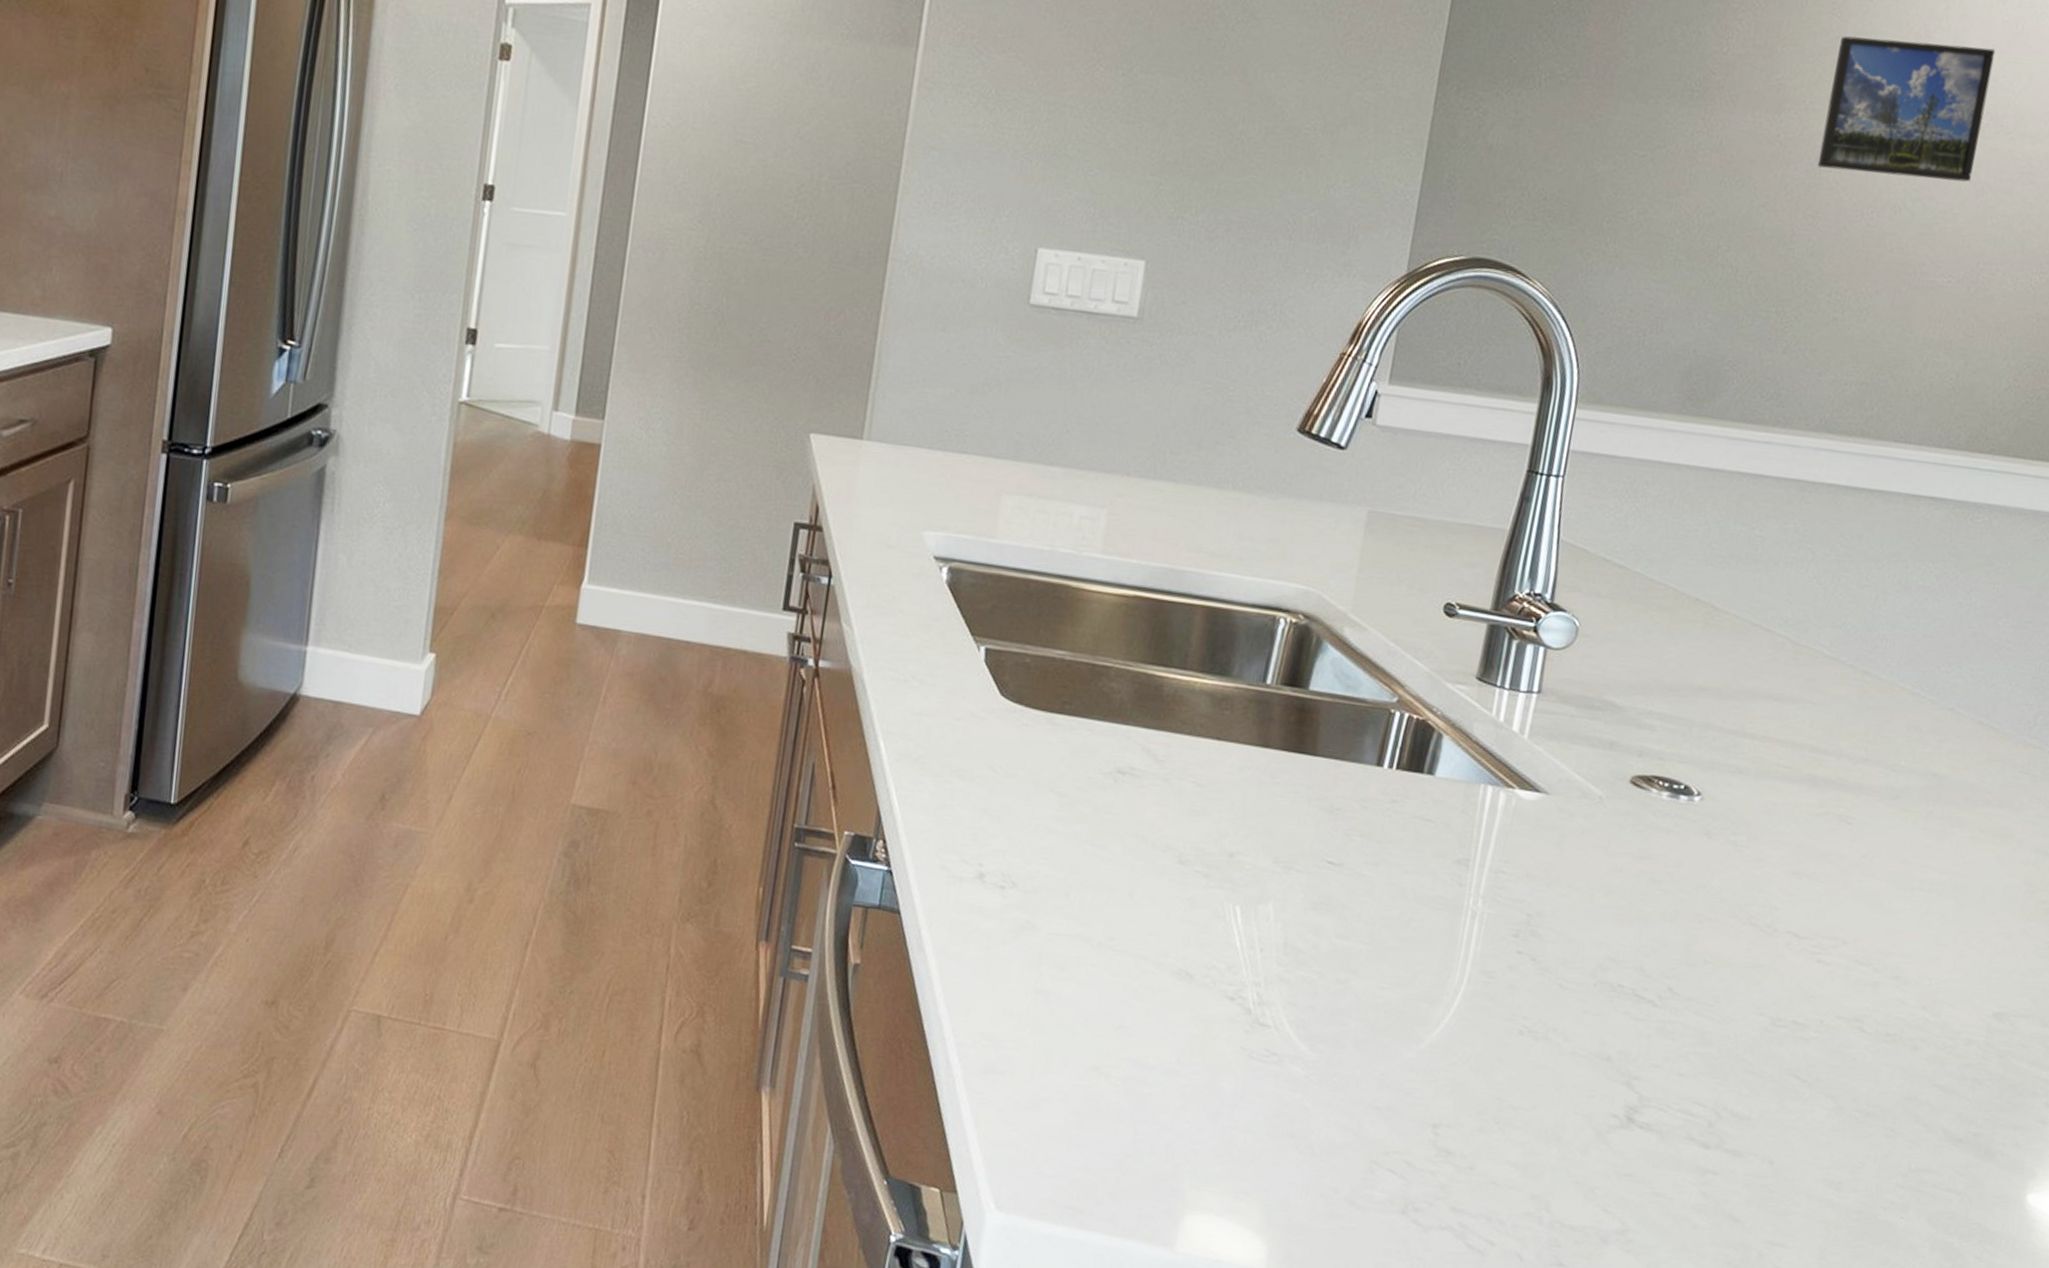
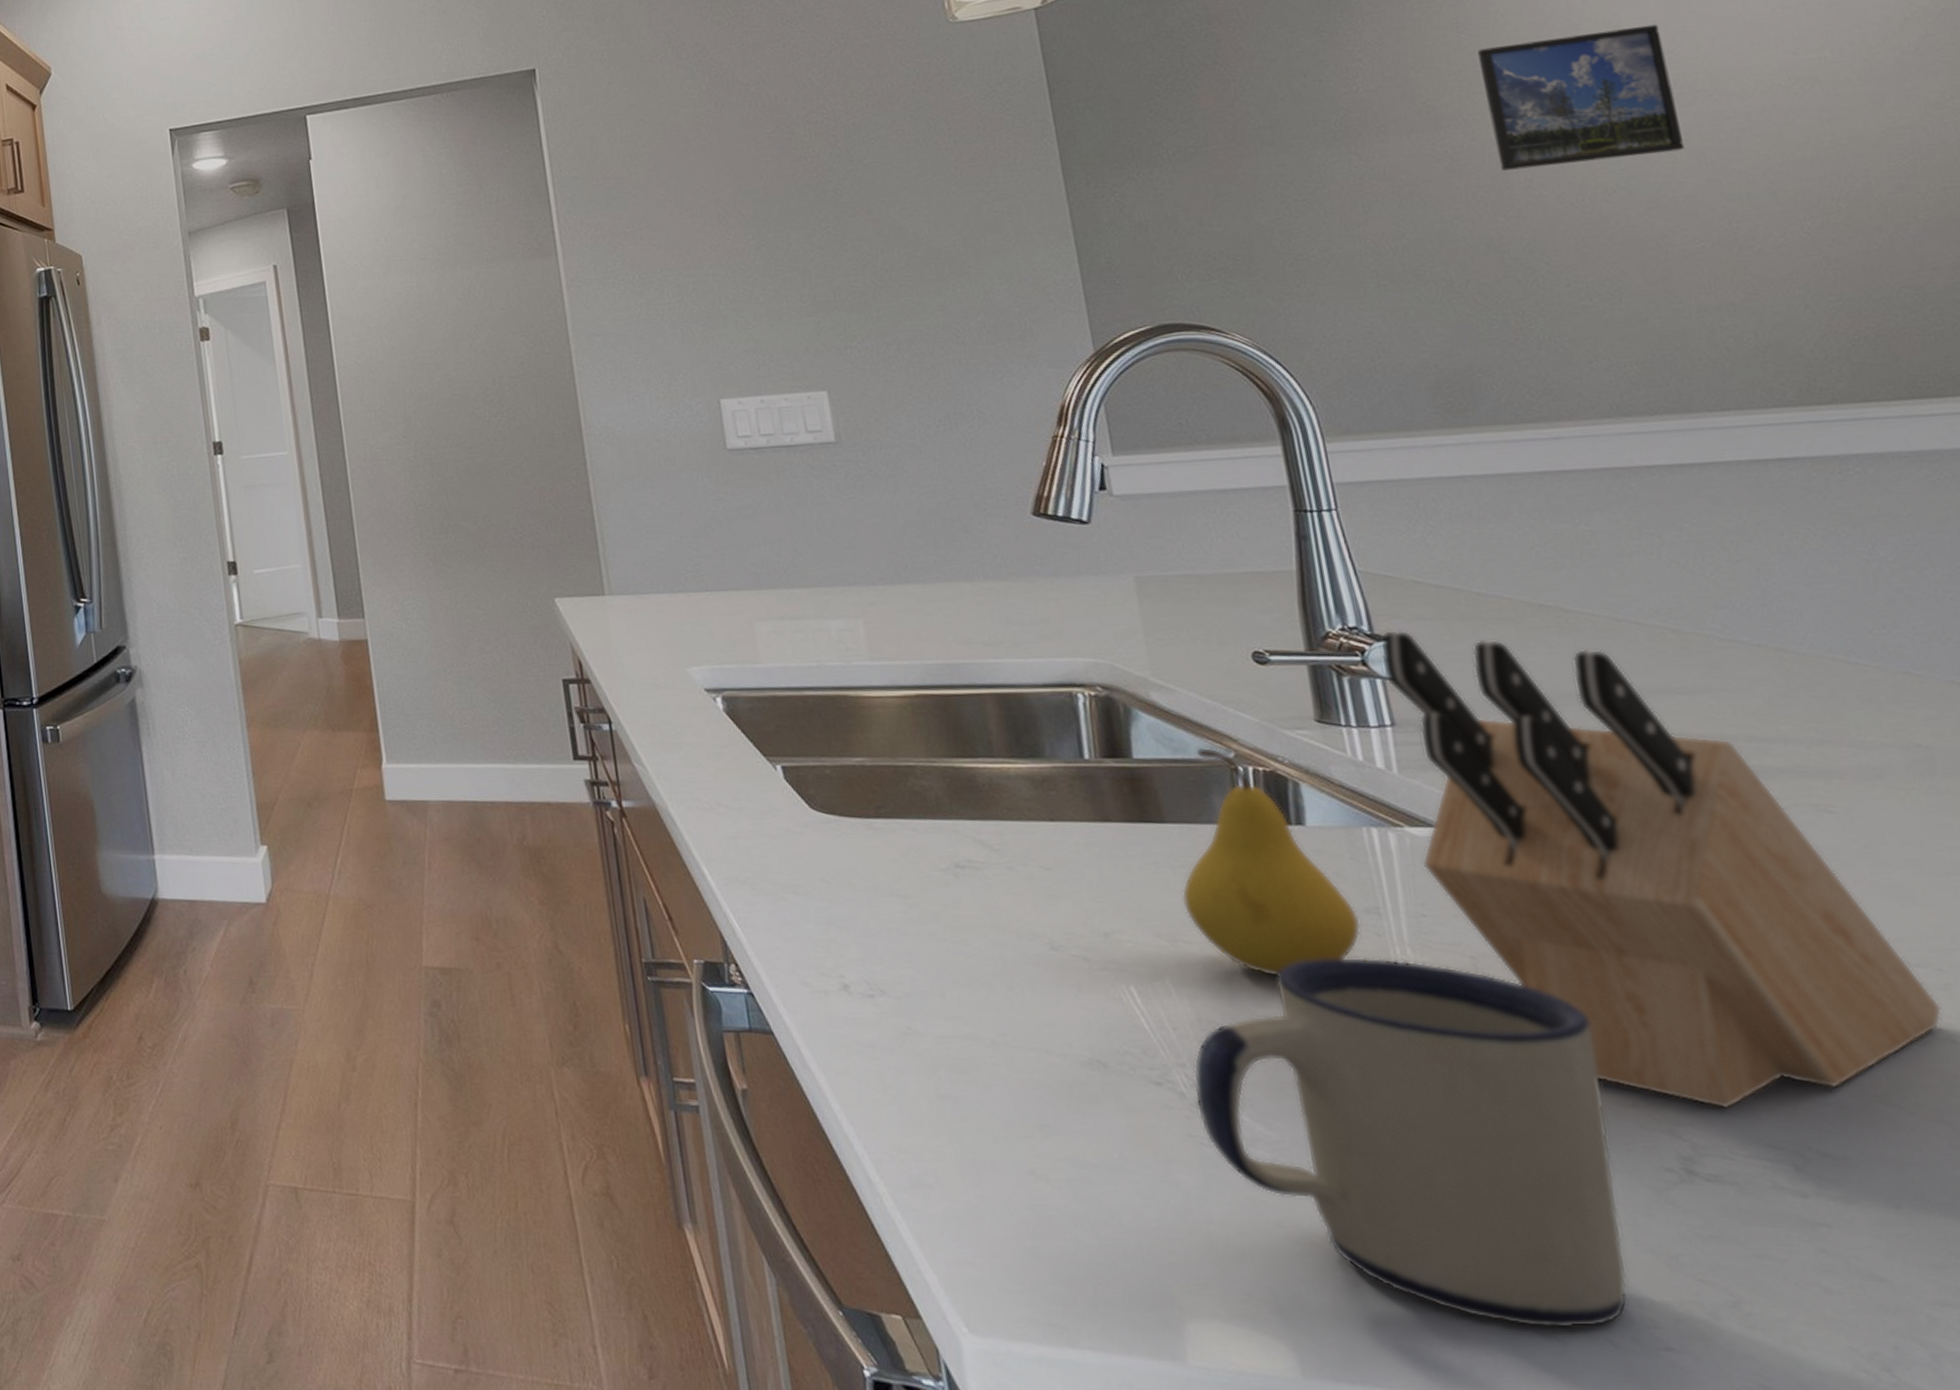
mug: none [1255,900,1601,1243] -> present [1193,956,1628,1328]
fruit: none [1306,688,1451,913] -> present [1181,747,1361,978]
knife block: none [1518,601,1866,1069] -> present [1380,629,1943,1109]

